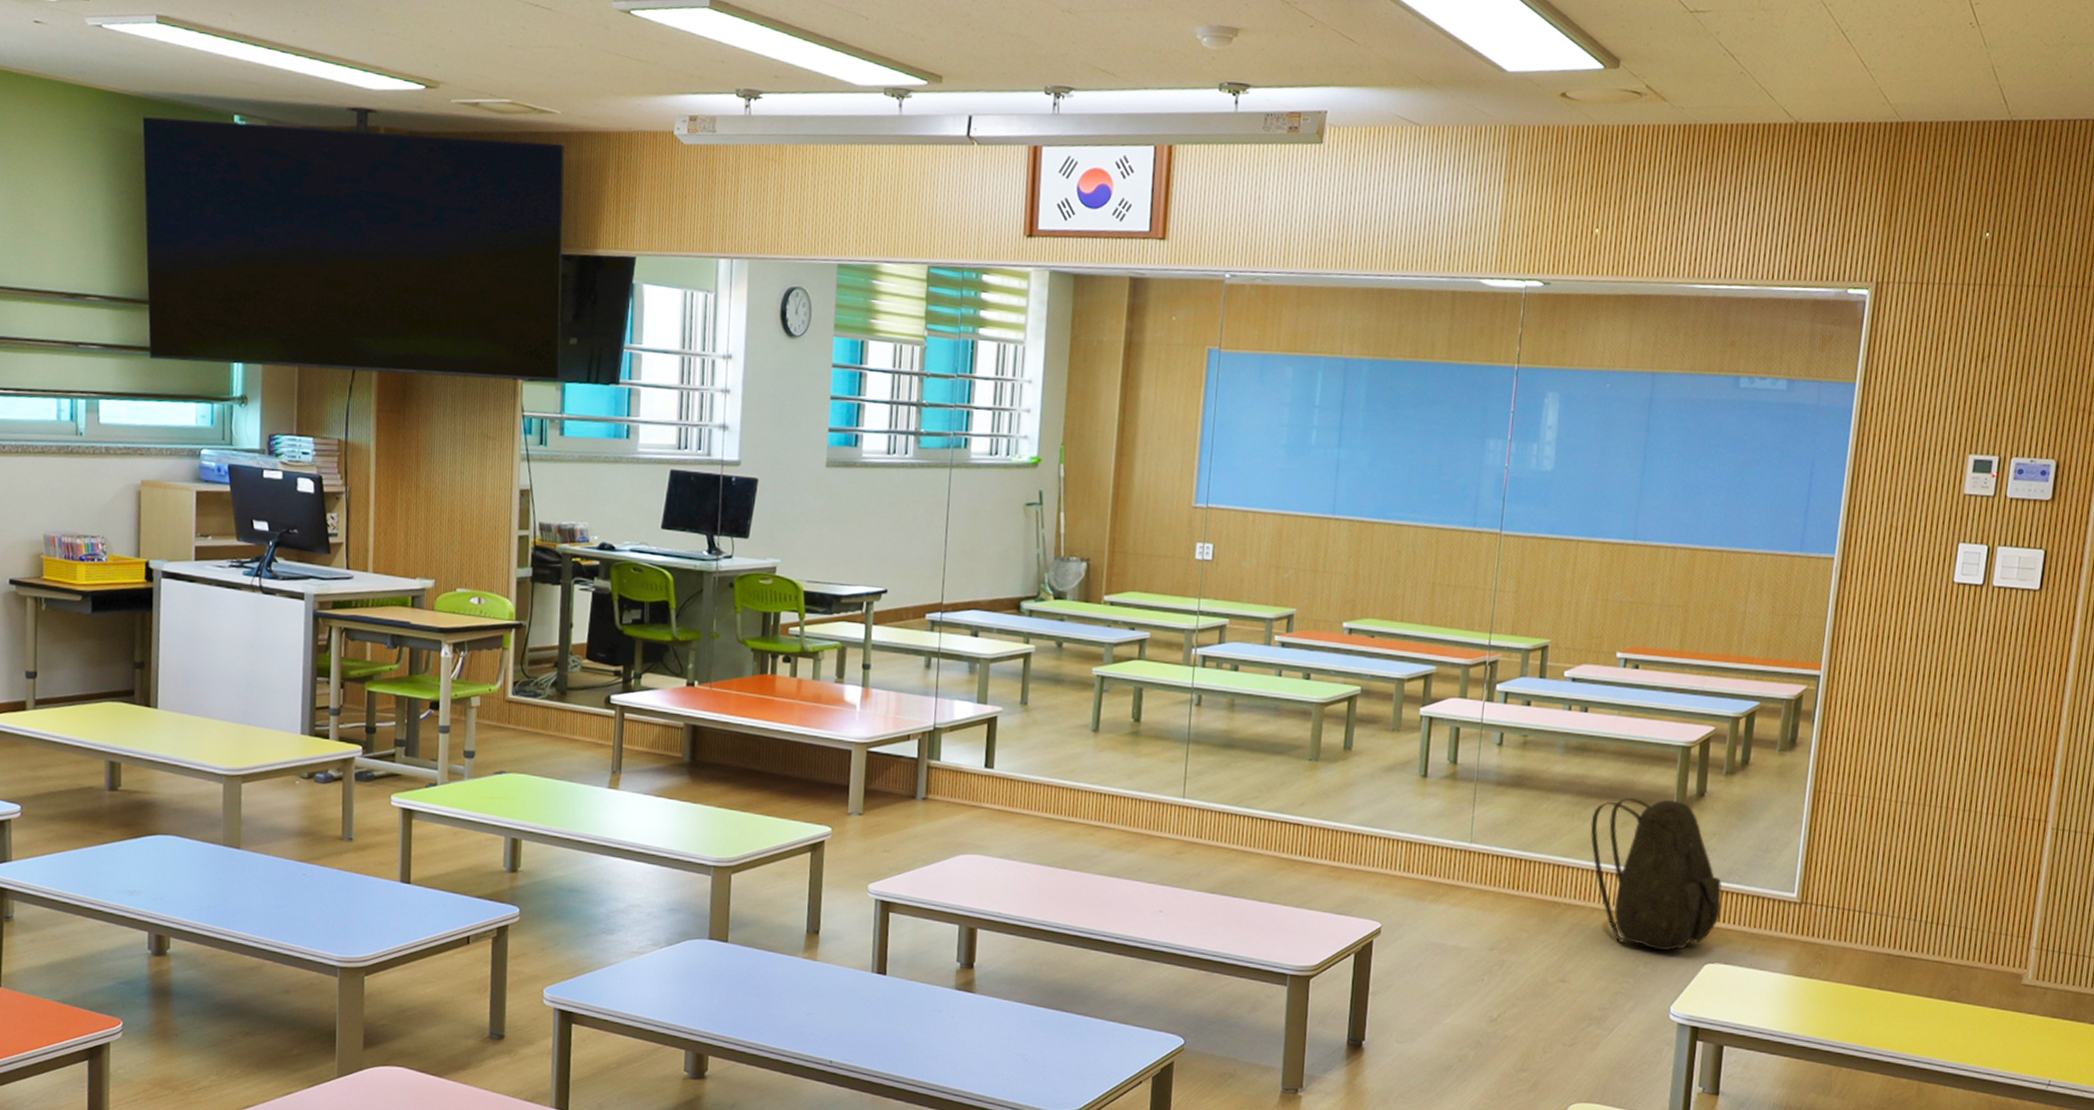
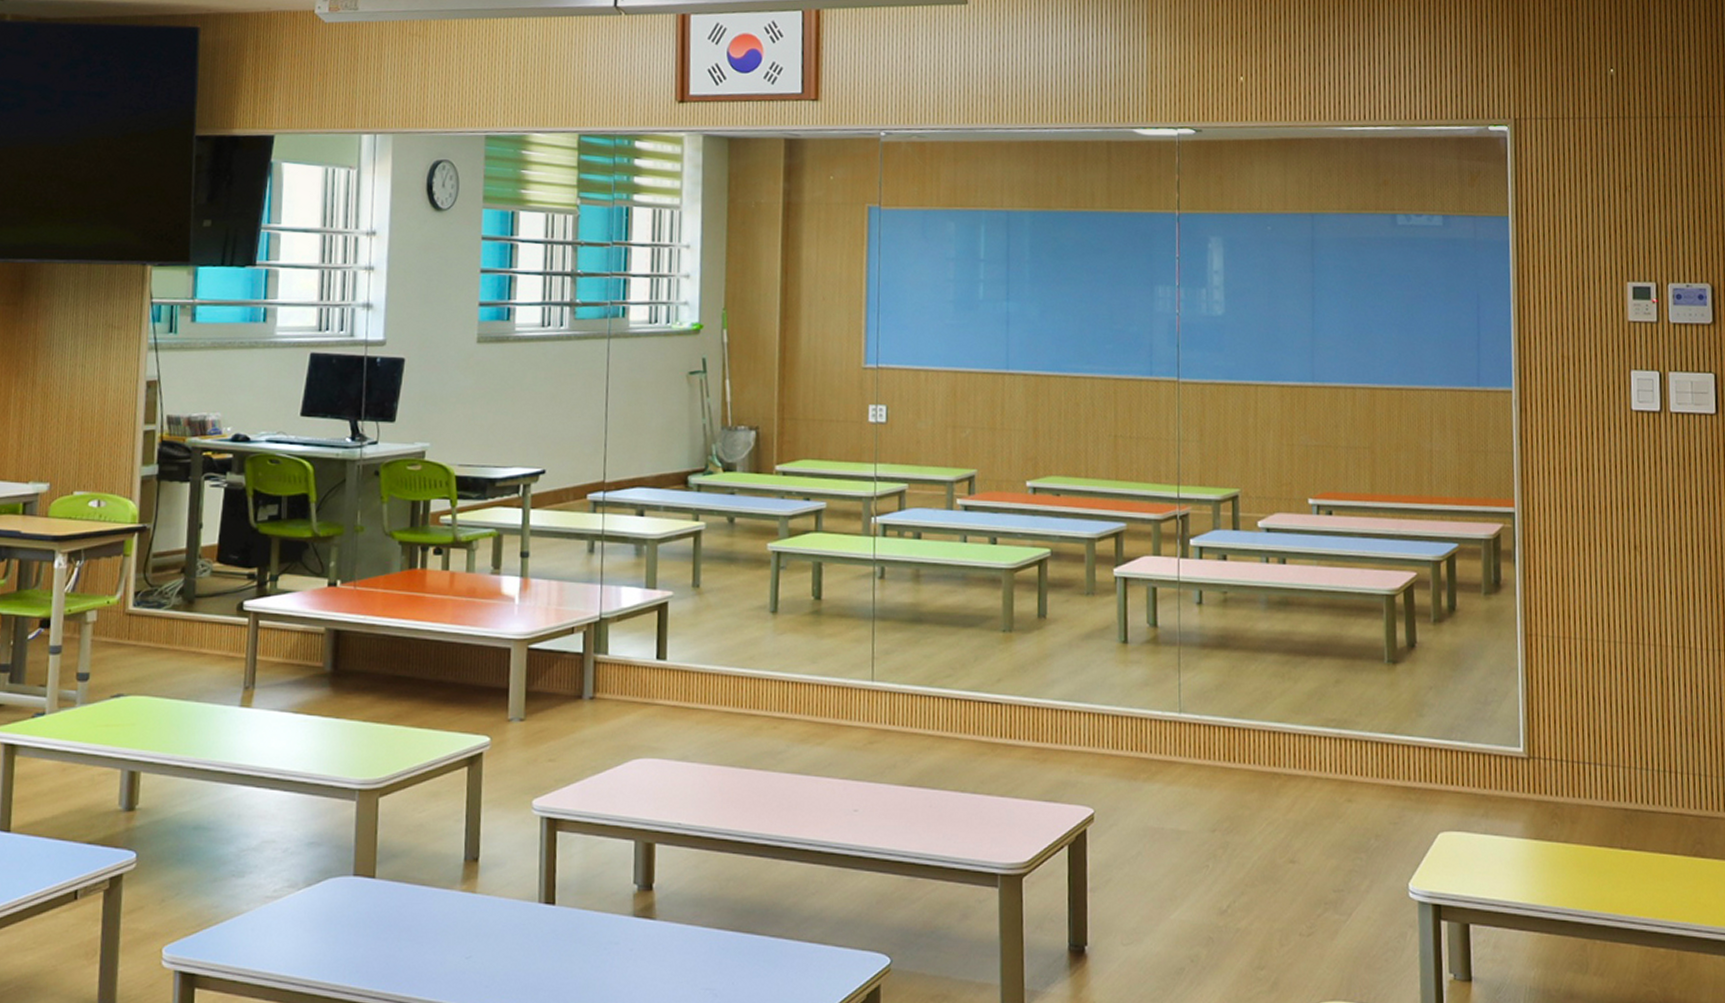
backpack: present [1590,798,1722,951] -> none [1302,653,1448,821]

